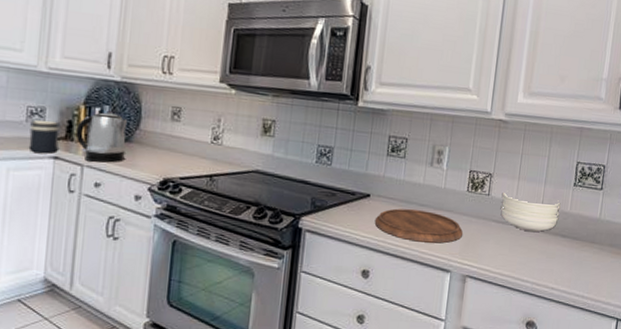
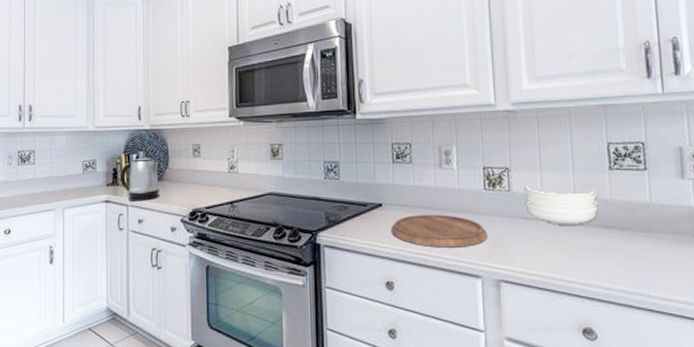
cylinder: present [28,120,60,154] -> none [86,170,108,200]

